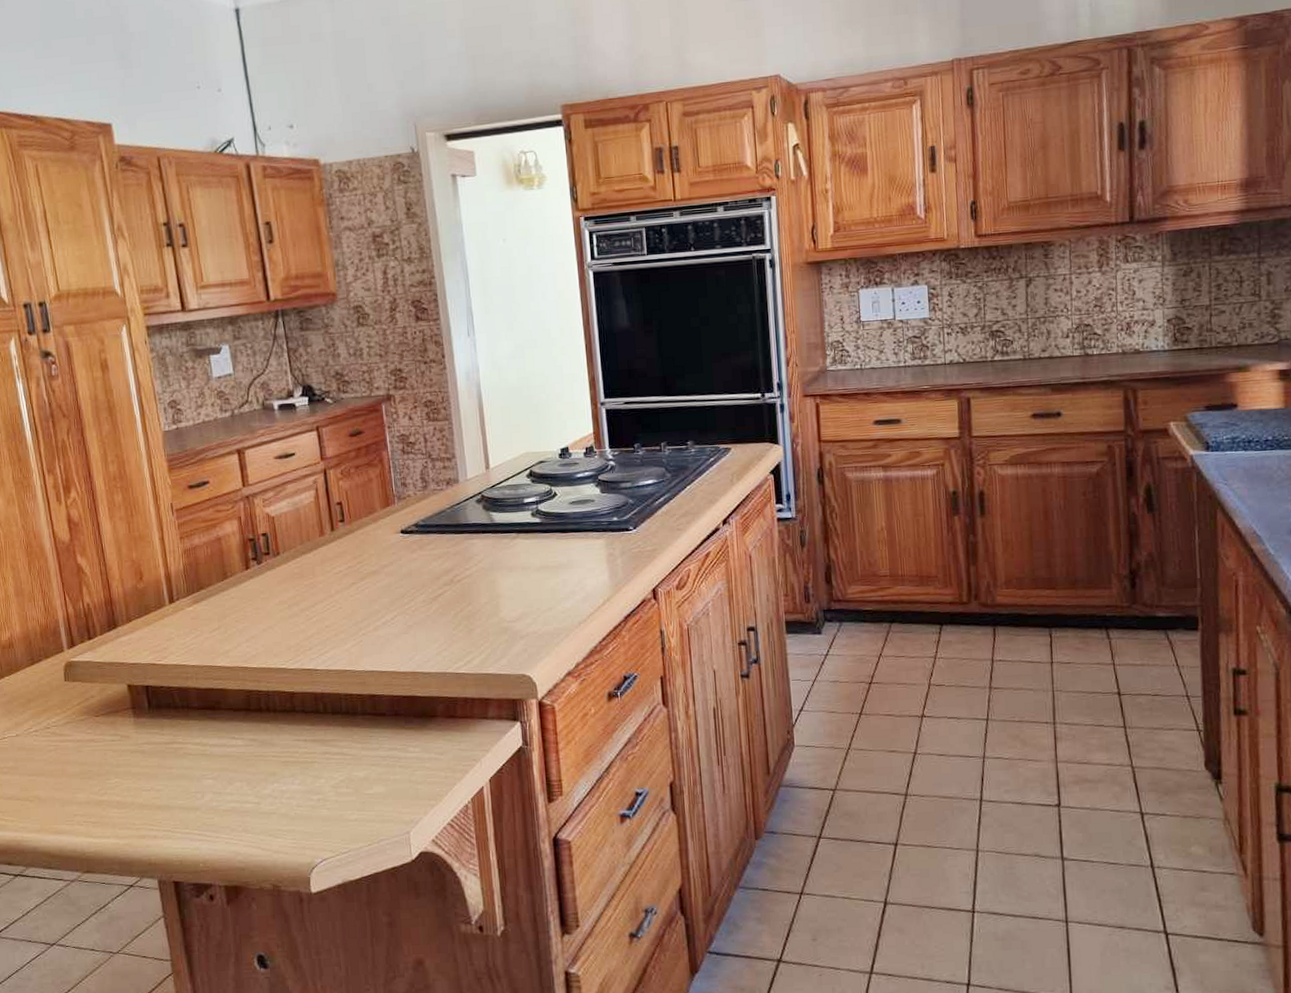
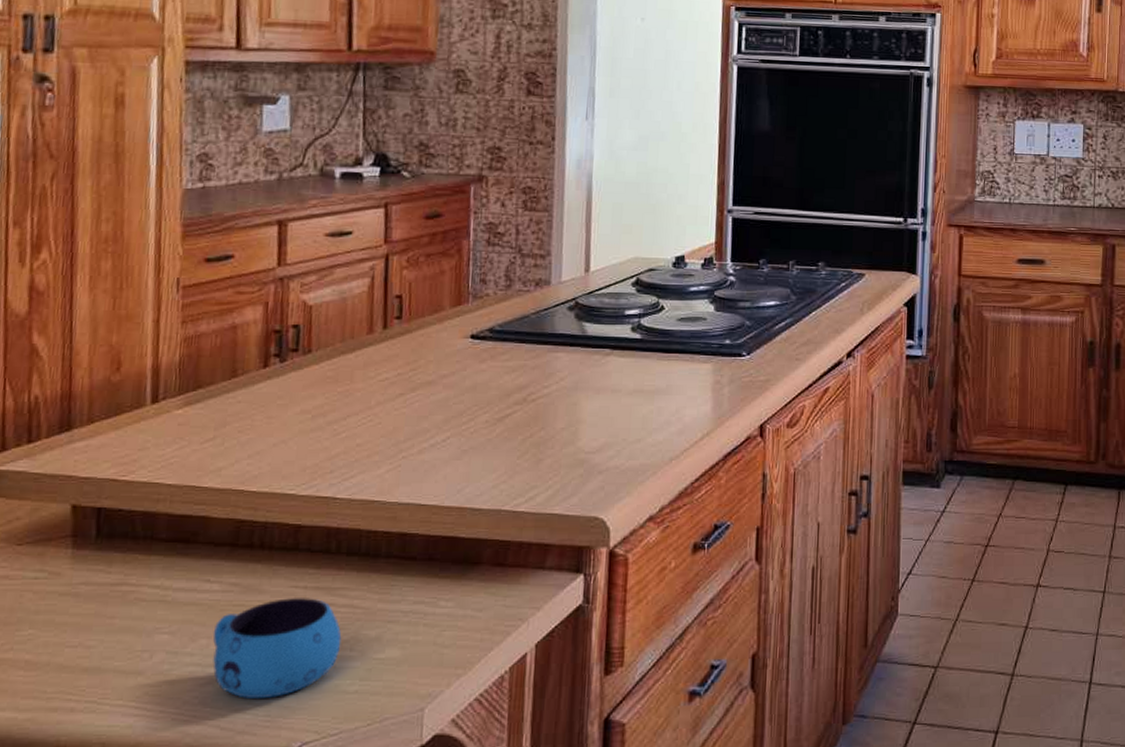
mug: none [243,748,339,827] -> present [213,598,342,700]

